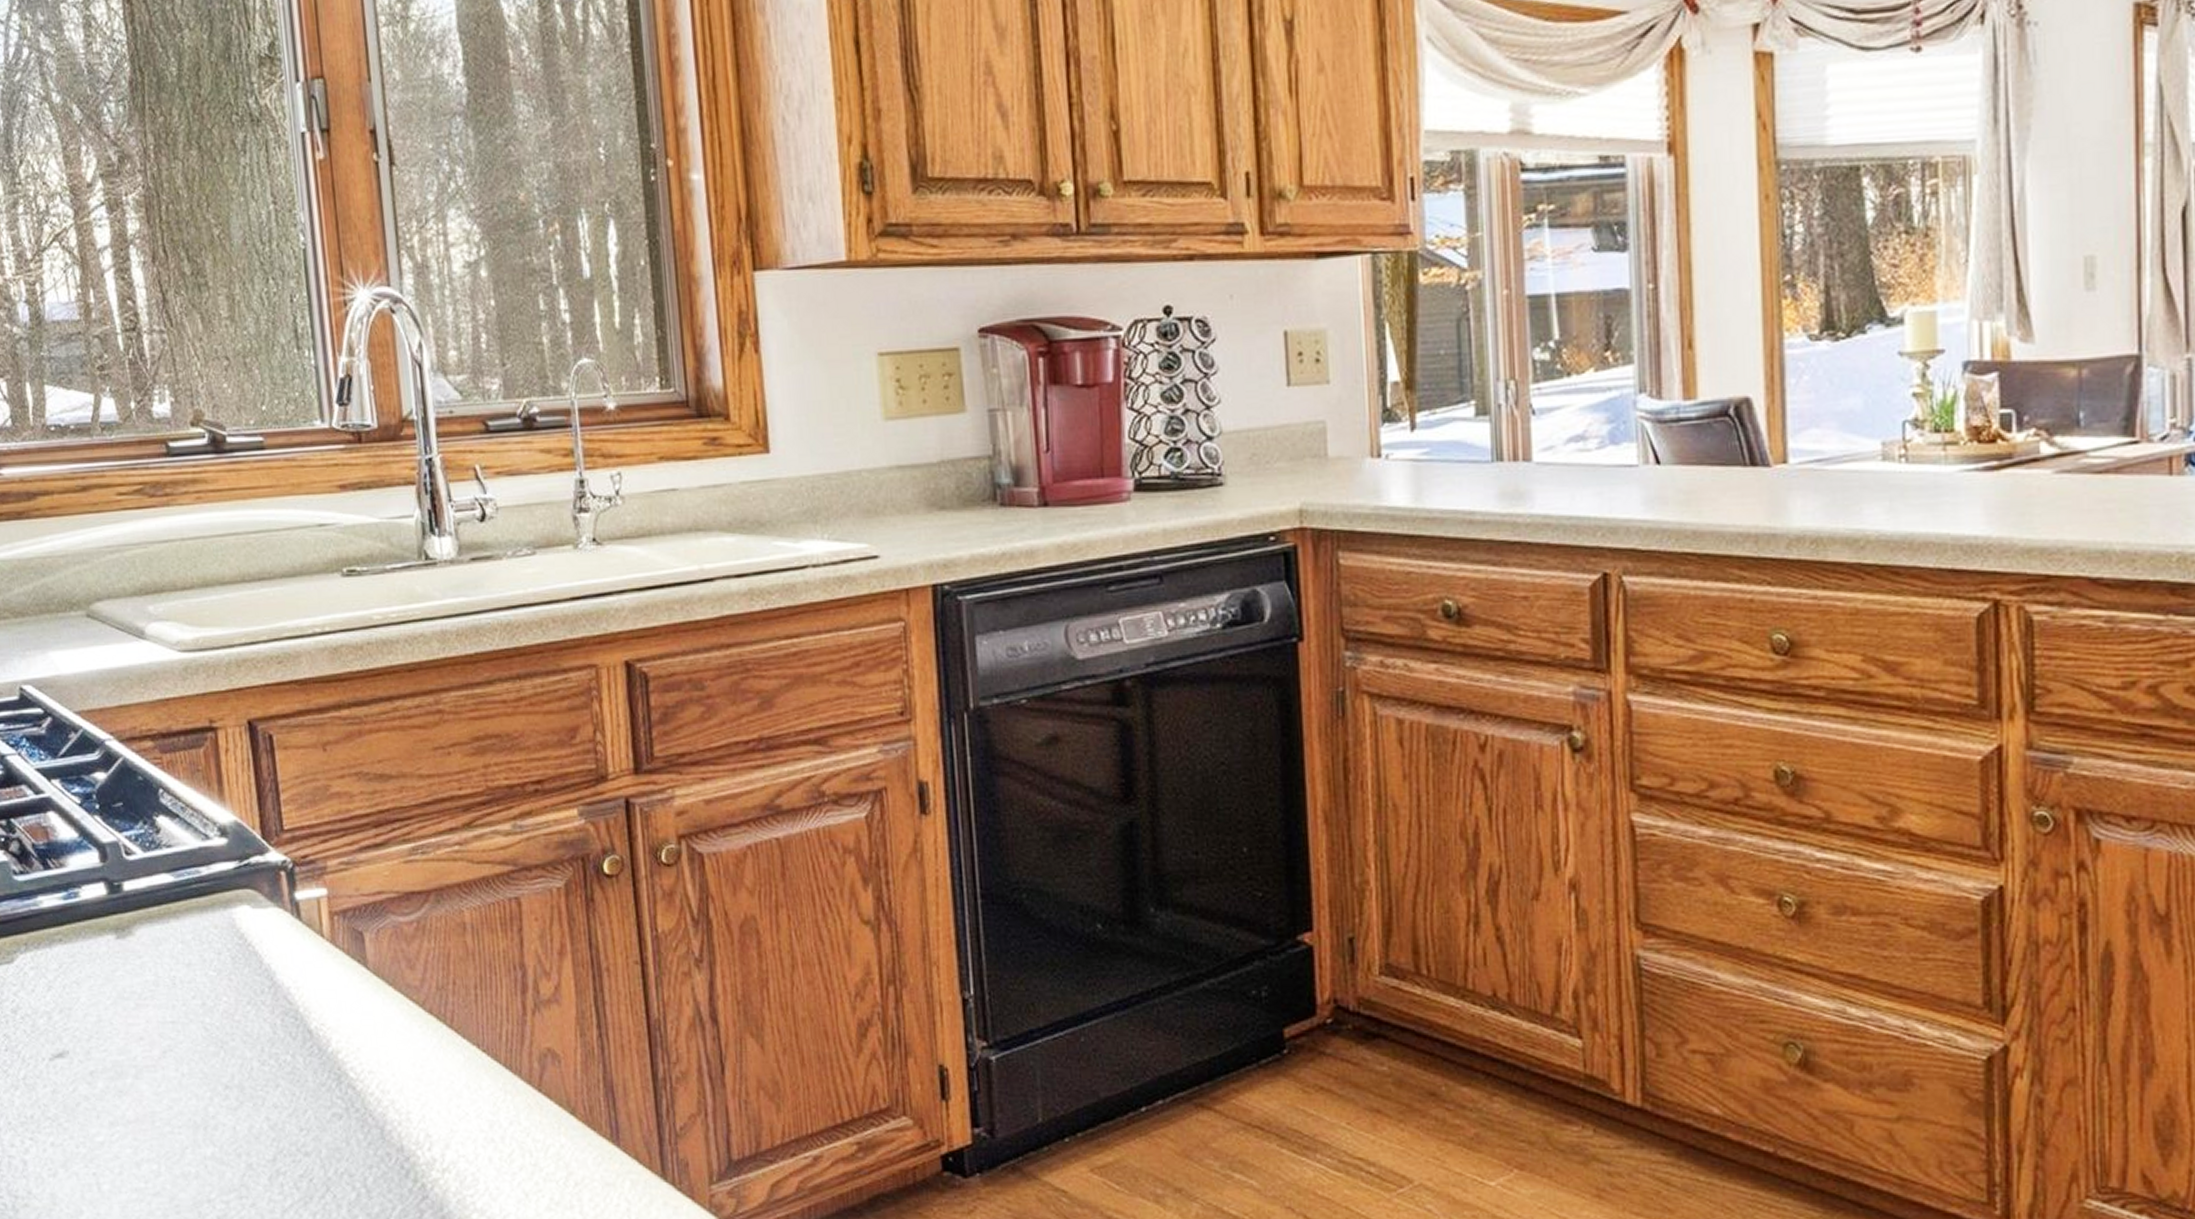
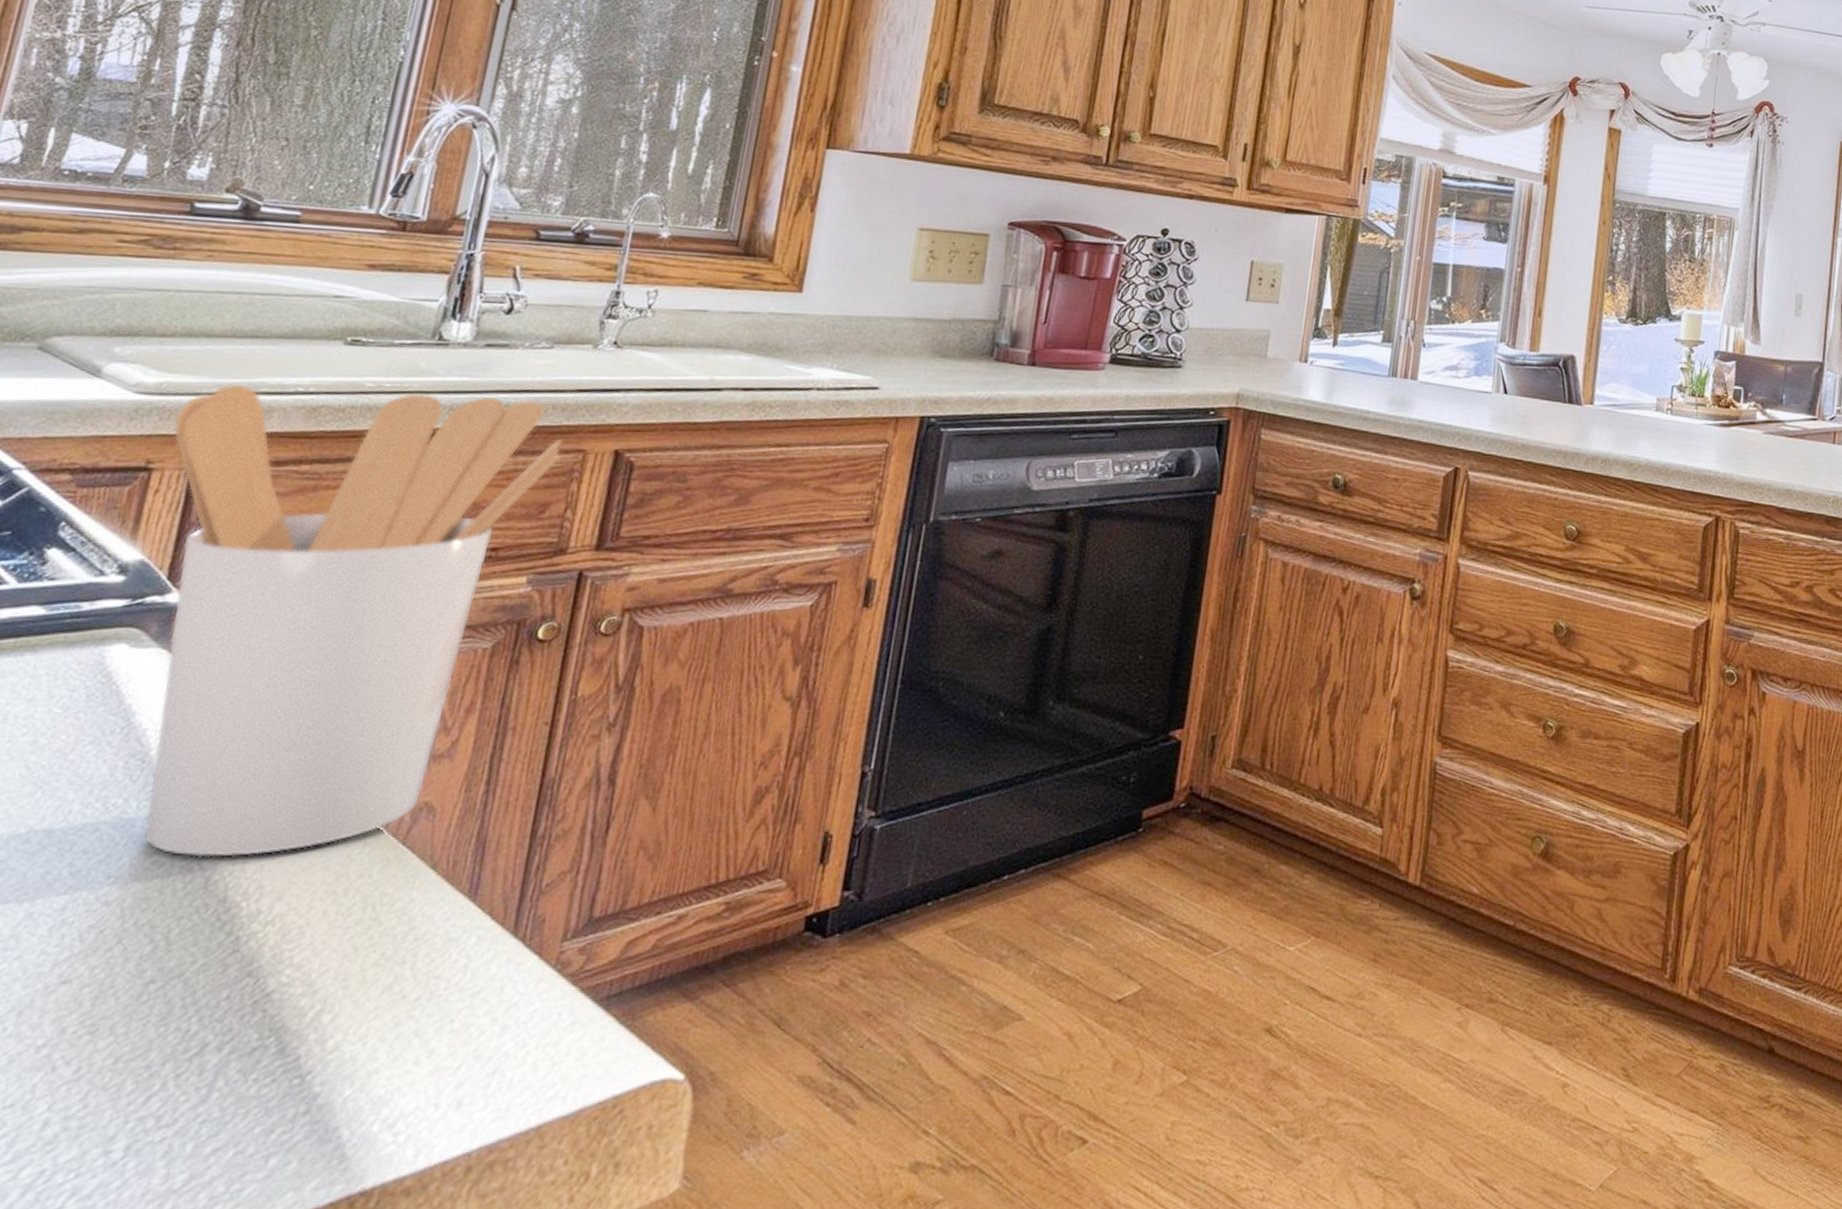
utensil holder: none [219,616,575,1109] -> present [143,384,563,858]

